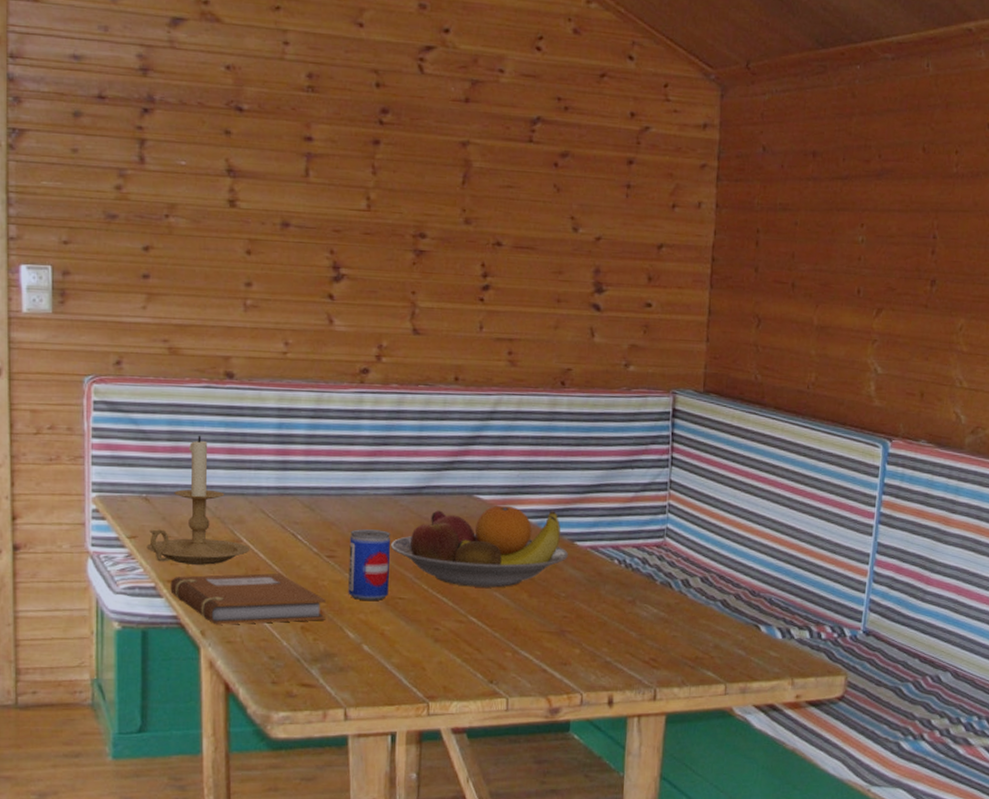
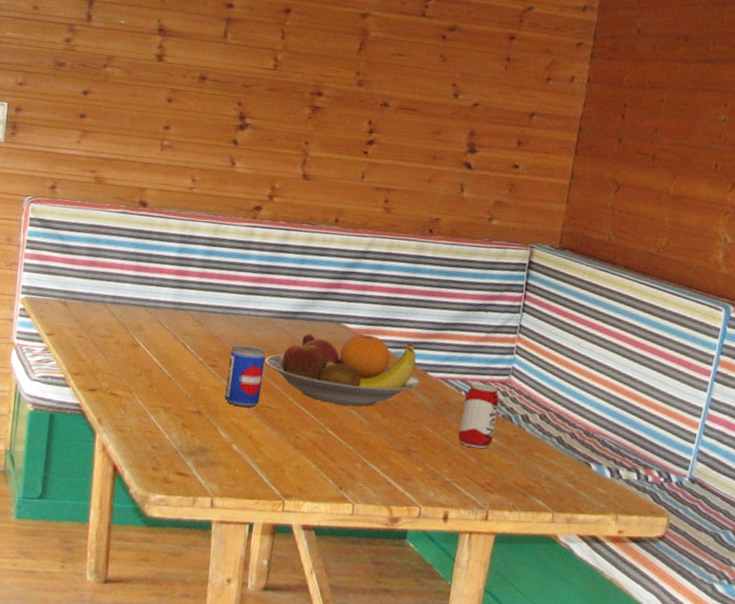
candle holder: present [146,436,251,565] -> none [61,253,146,364]
notebook: present [170,573,326,625] -> none [76,370,205,420]
beverage can: none [615,548,656,622] -> present [458,383,499,449]

